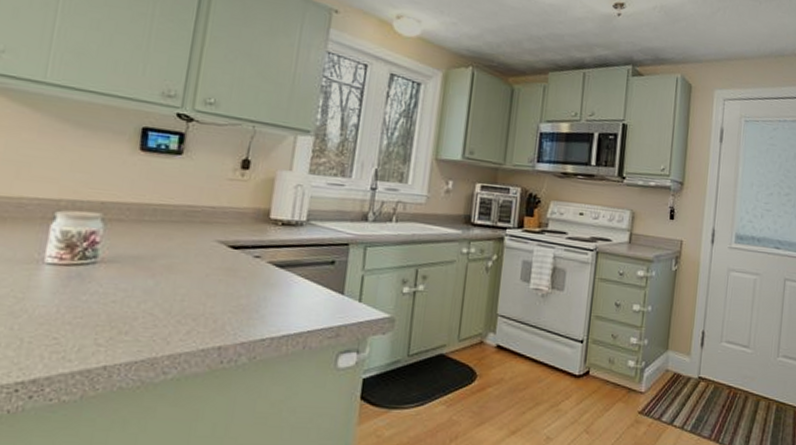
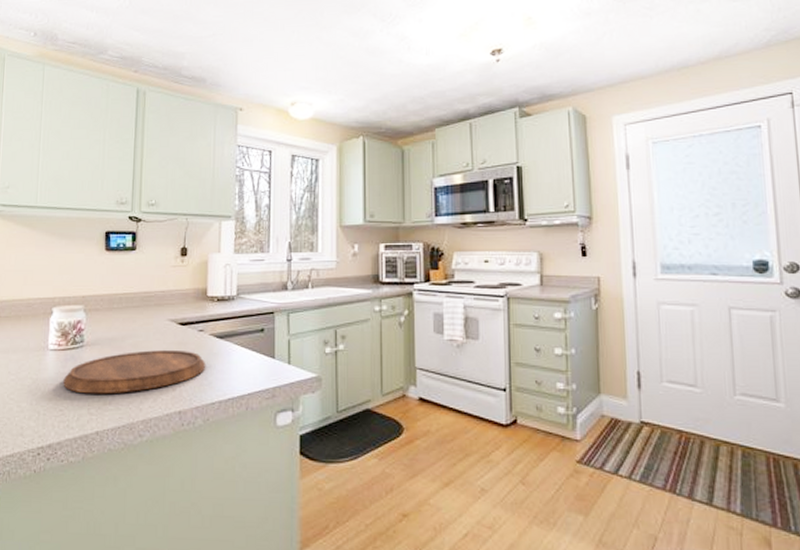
cutting board: none [61,274,259,322] -> present [63,350,205,394]

